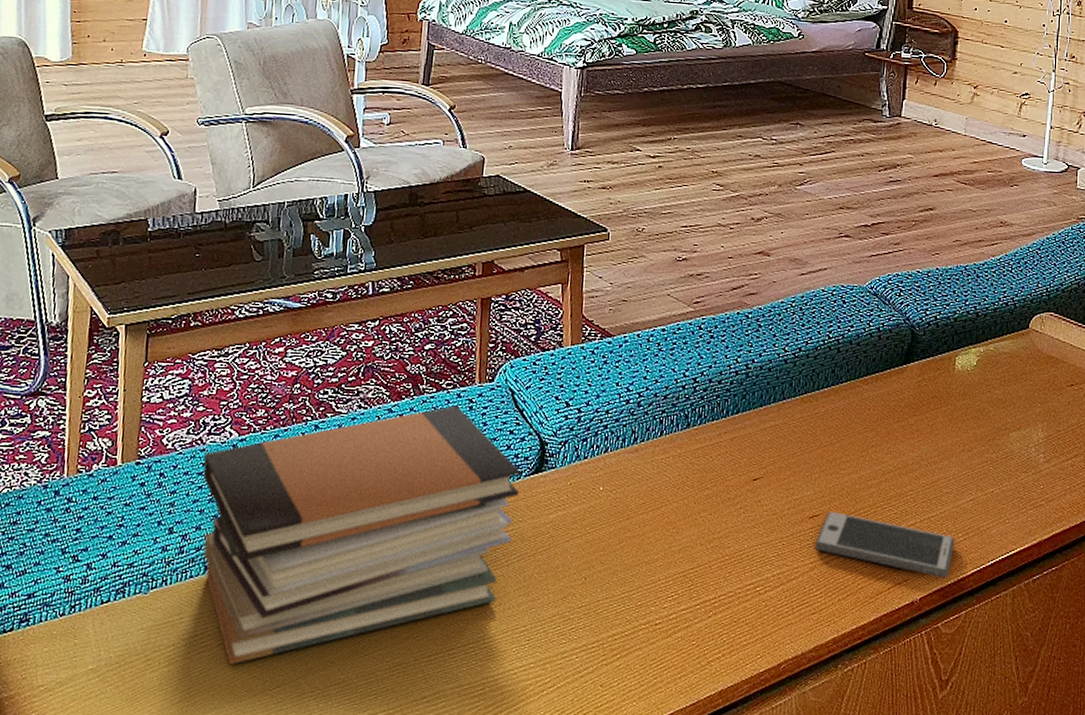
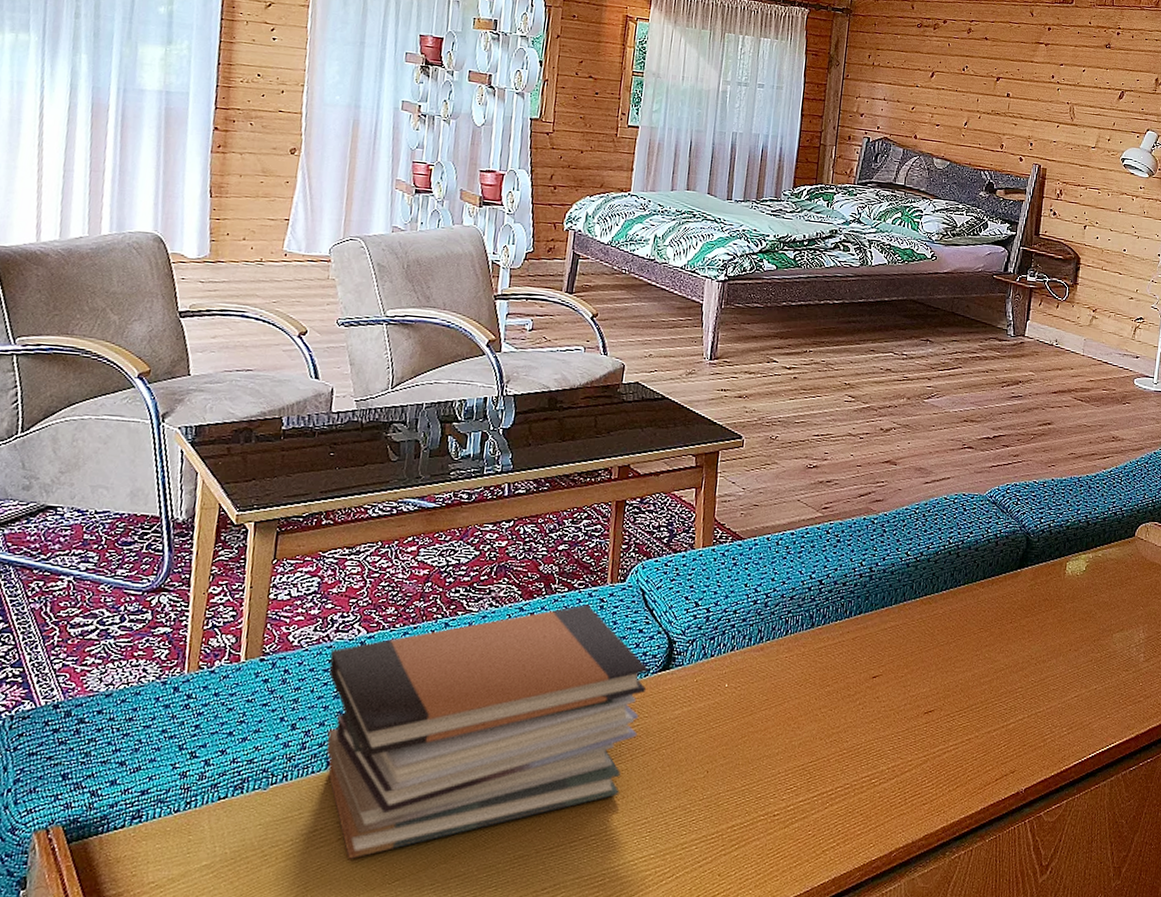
smartphone: present [815,512,955,578] -> none [928,708,1060,770]

